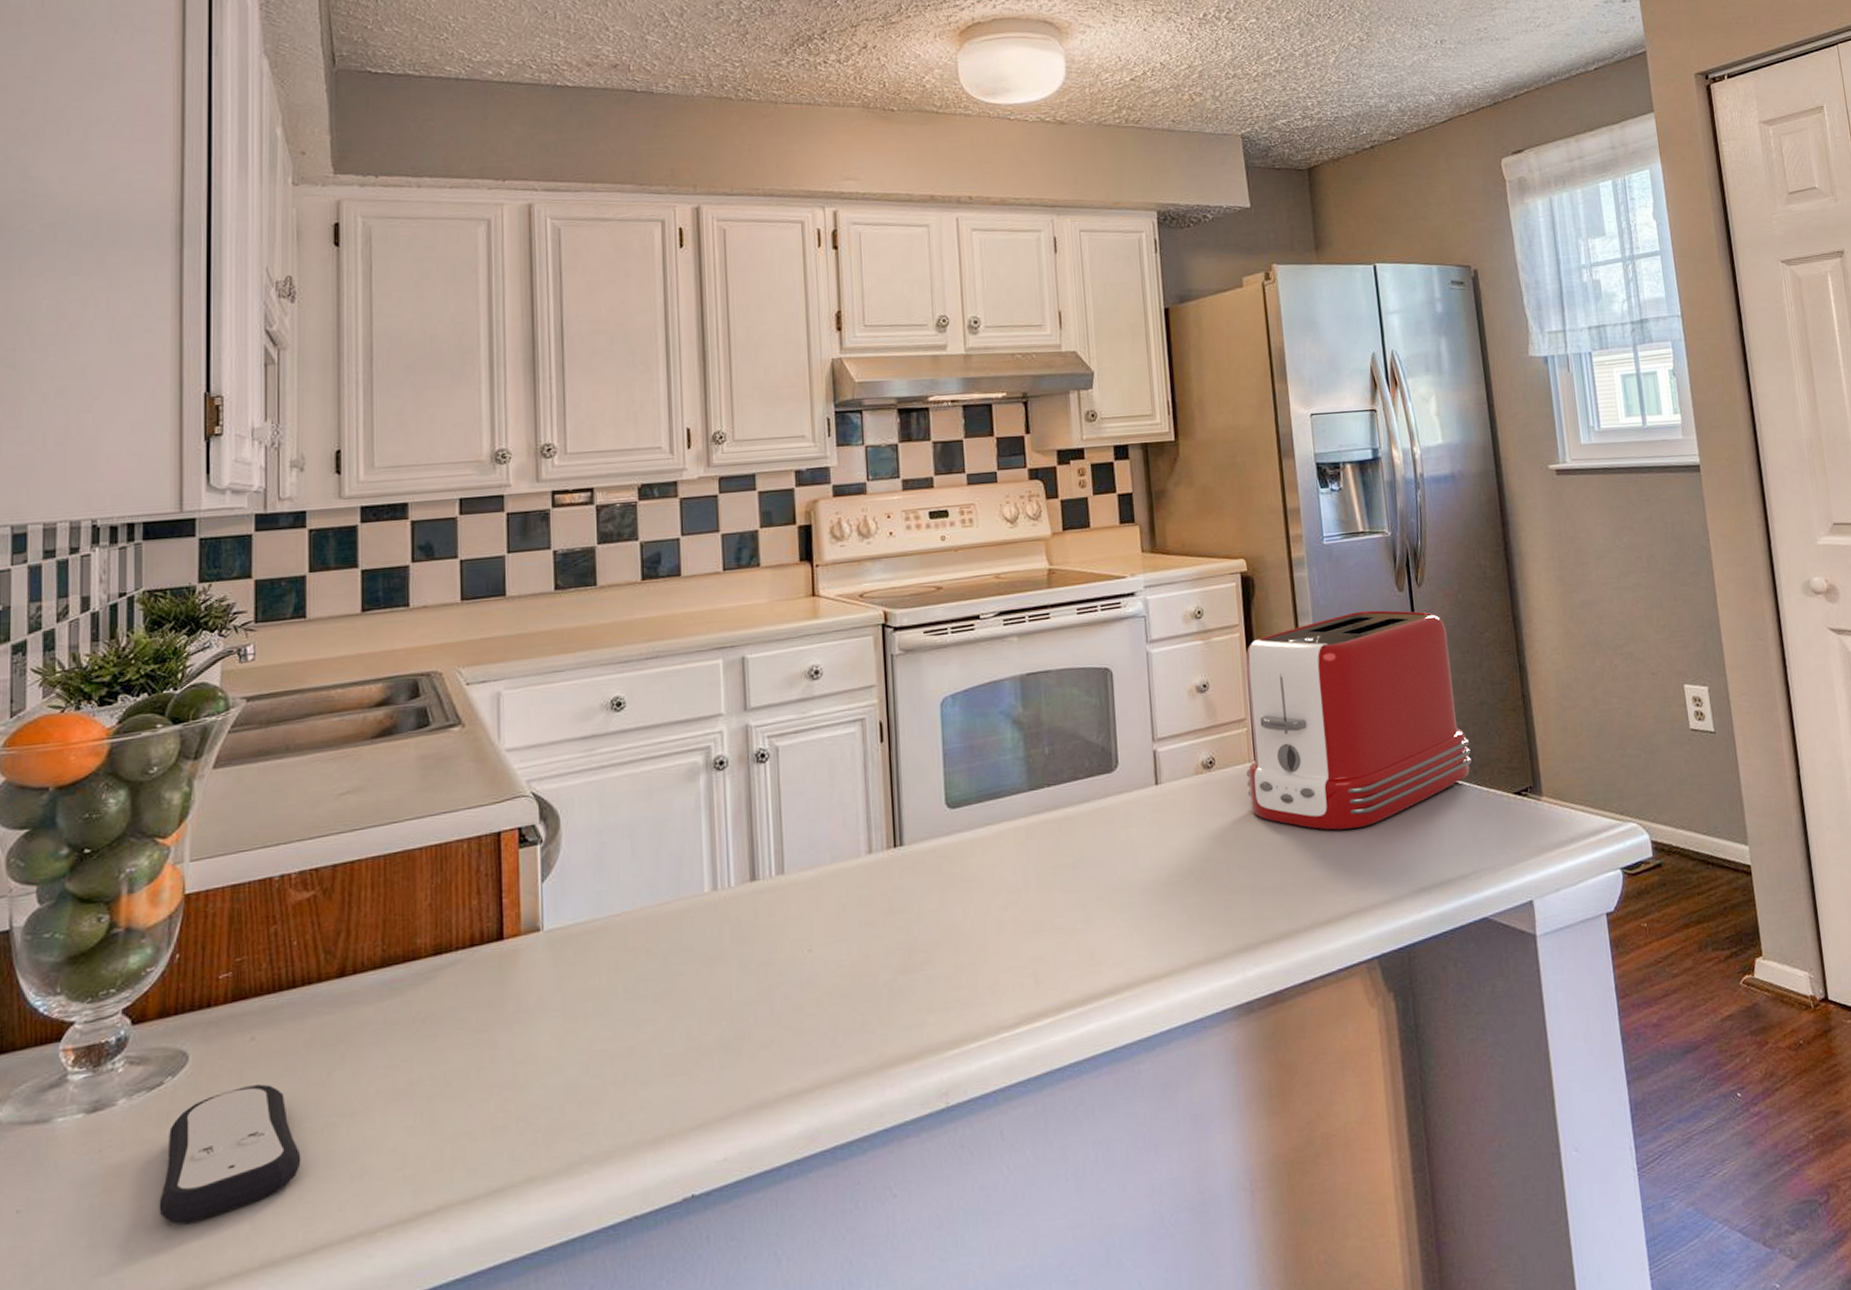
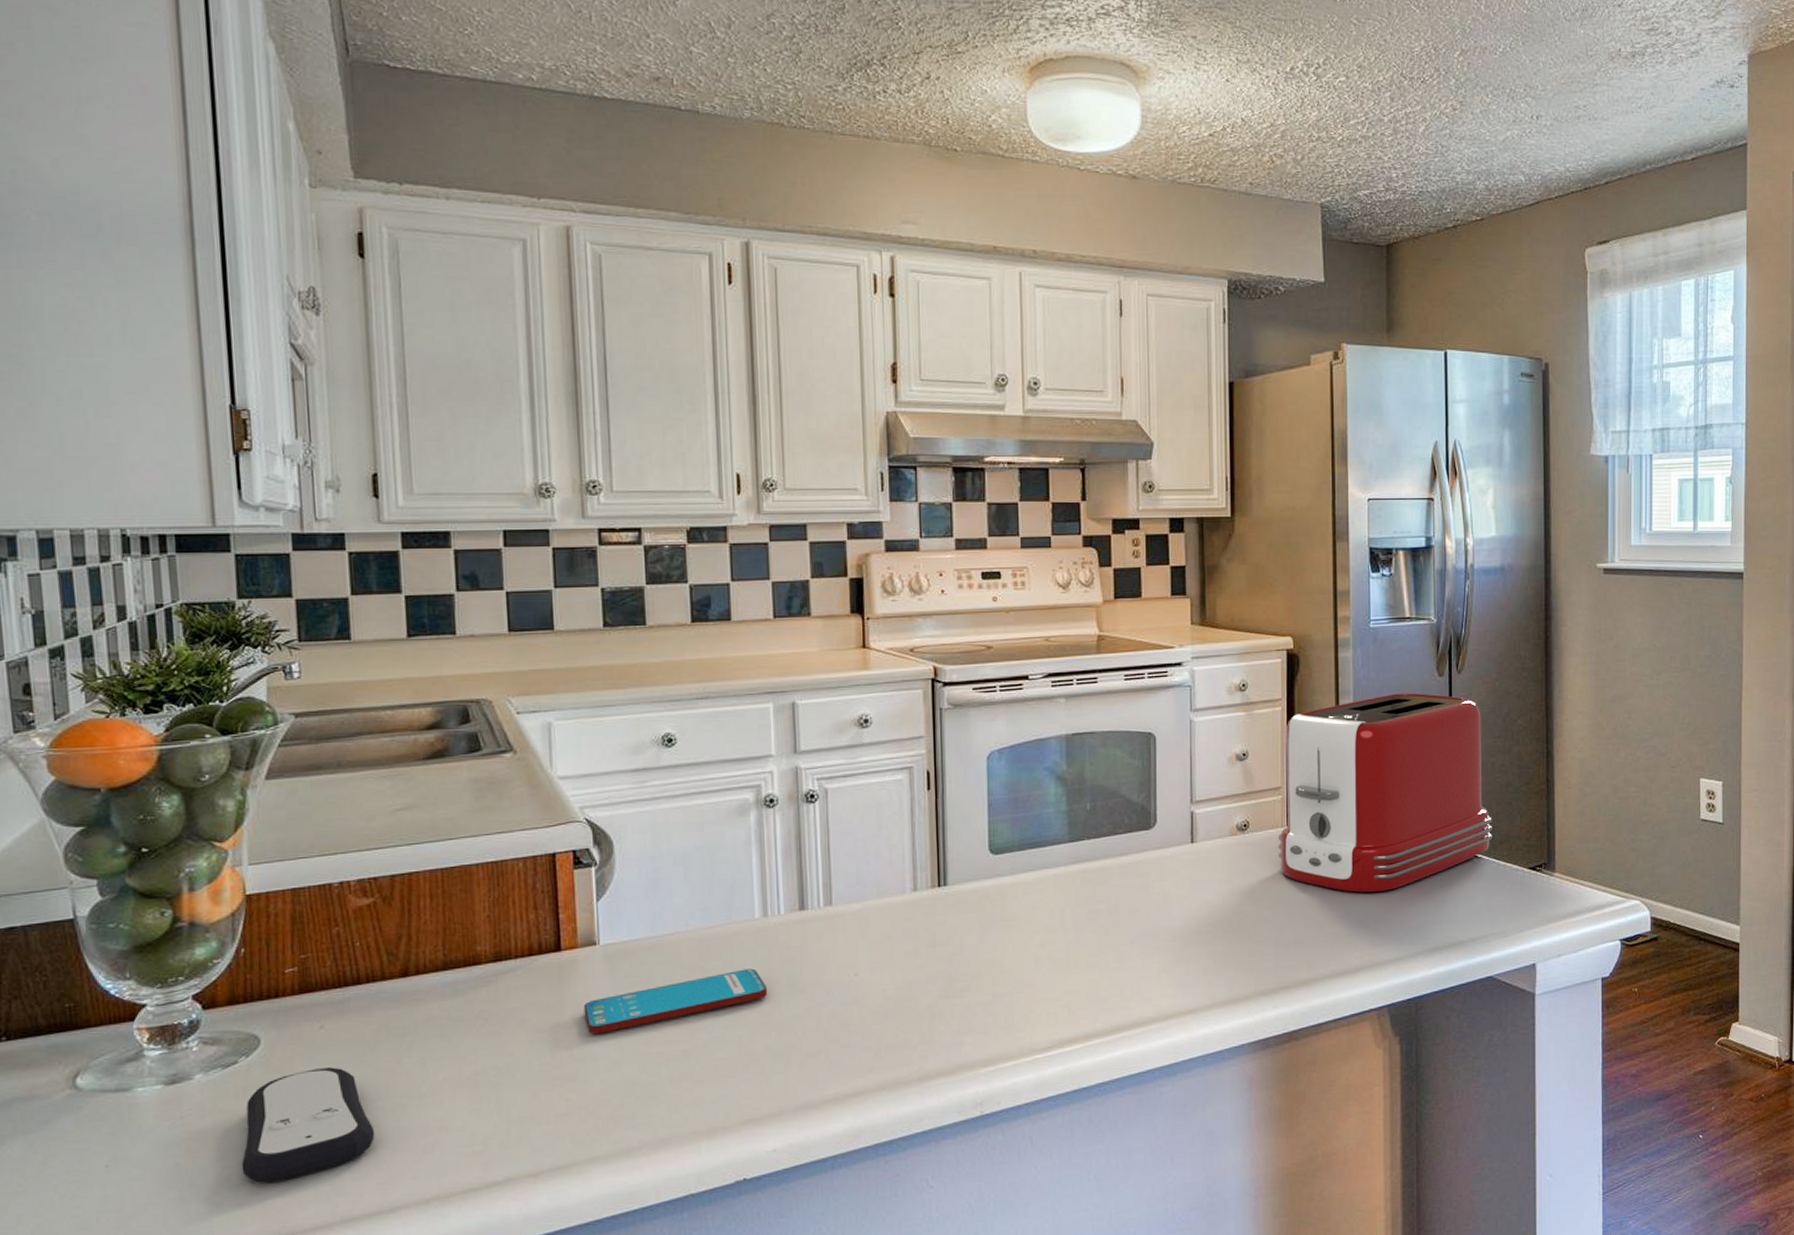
smartphone: none [525,949,718,1033] -> present [583,968,768,1035]

